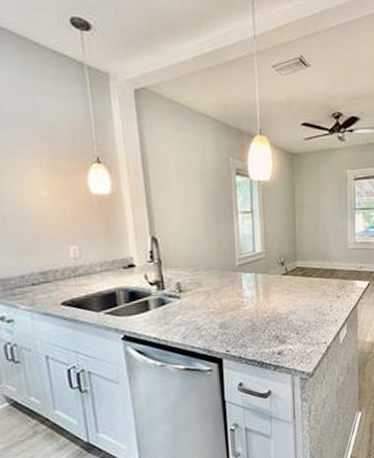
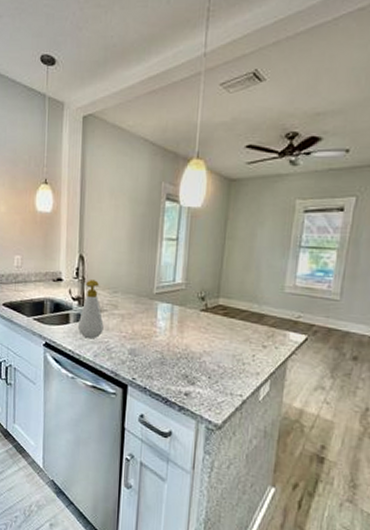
soap bottle: none [159,261,190,321] -> present [77,280,104,338]

